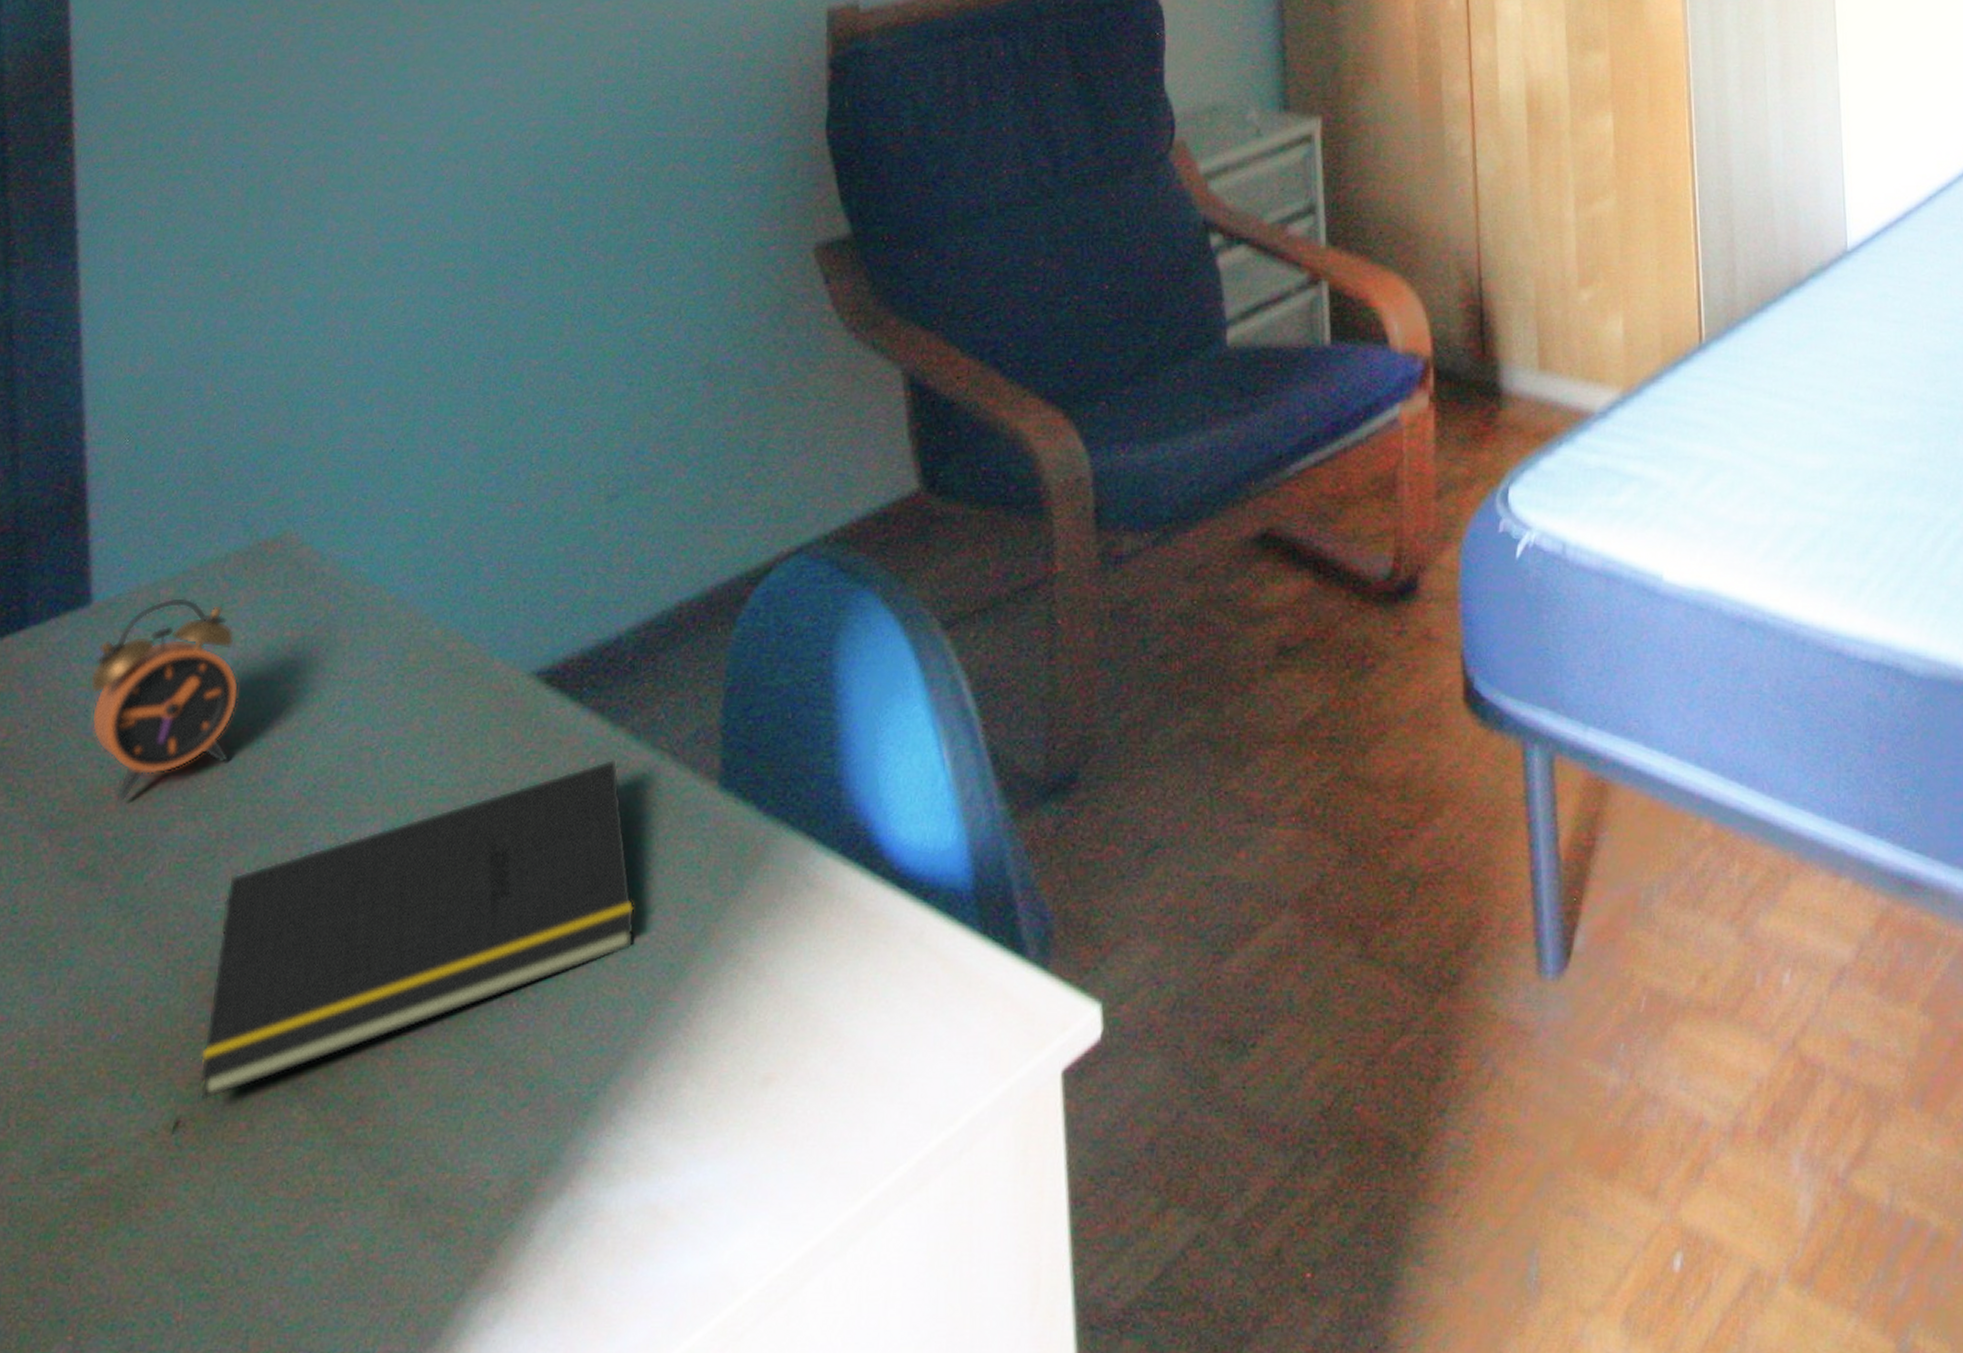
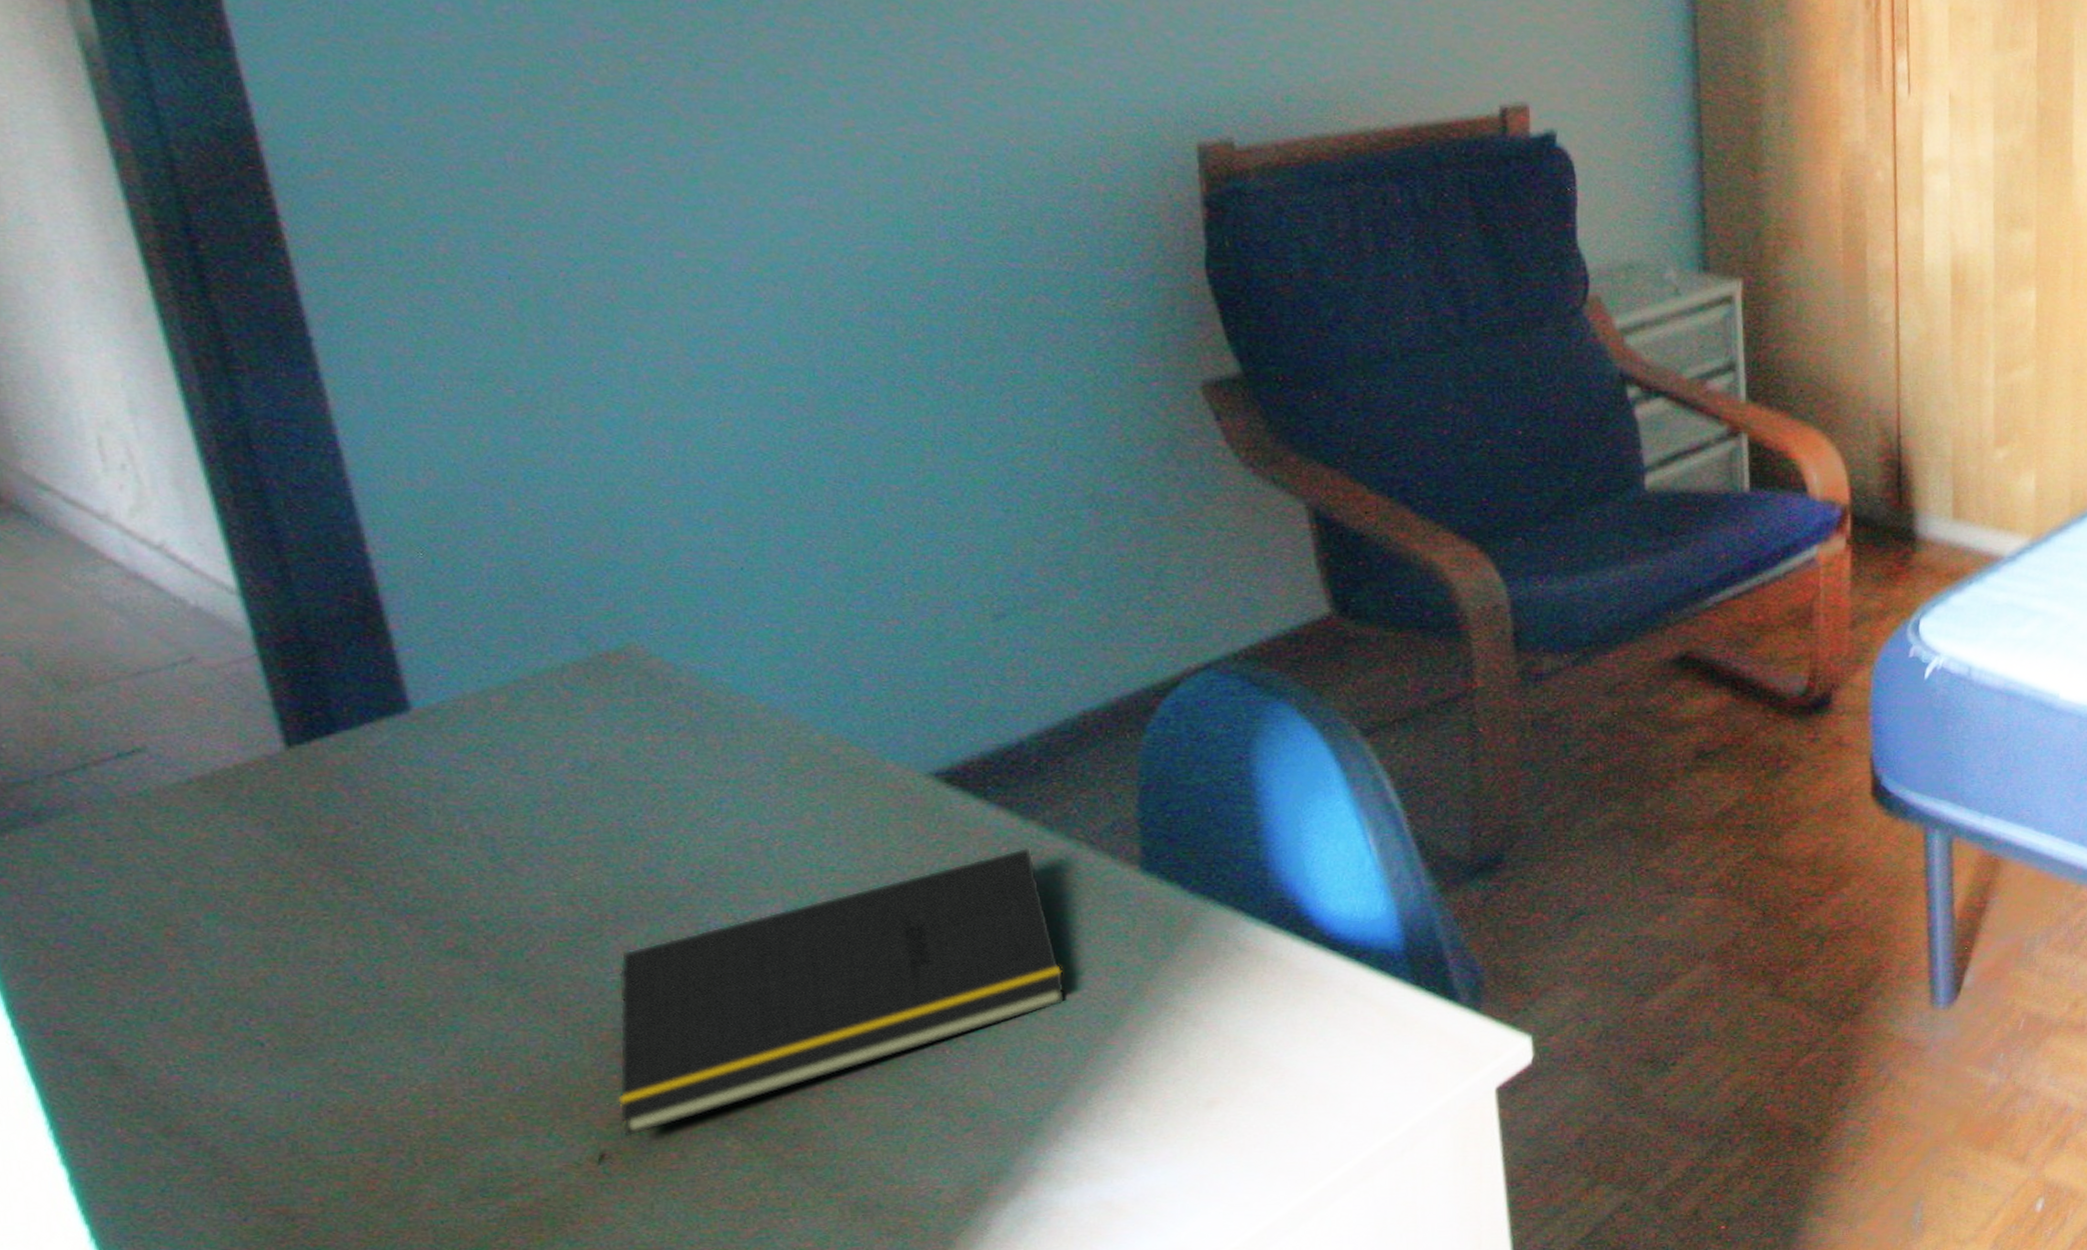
alarm clock: present [89,597,239,802] -> none [423,704,602,890]

